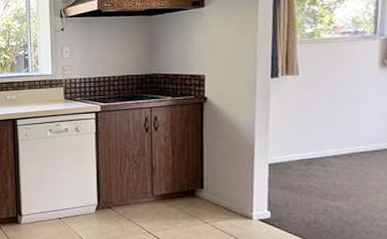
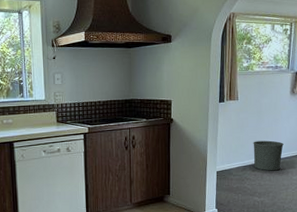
waste bin: none [322,127,370,168] -> present [253,140,284,171]

